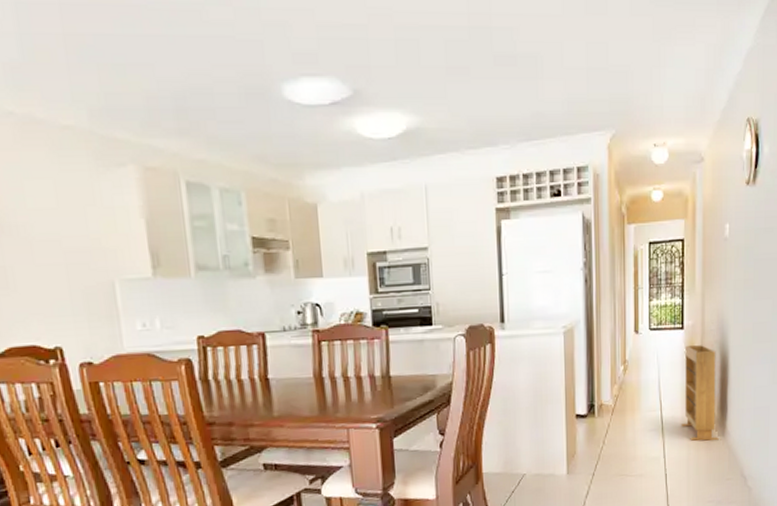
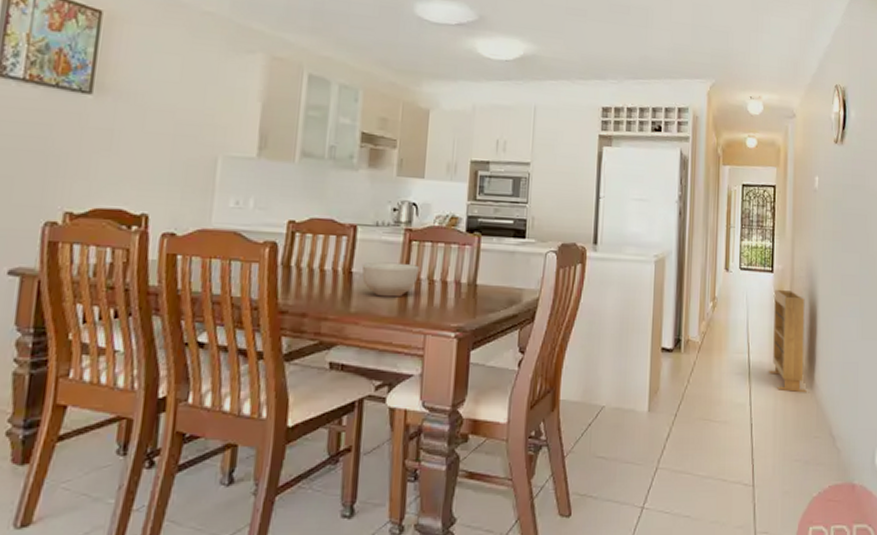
bowl: none [276,363,333,399] -> present [361,262,419,297]

